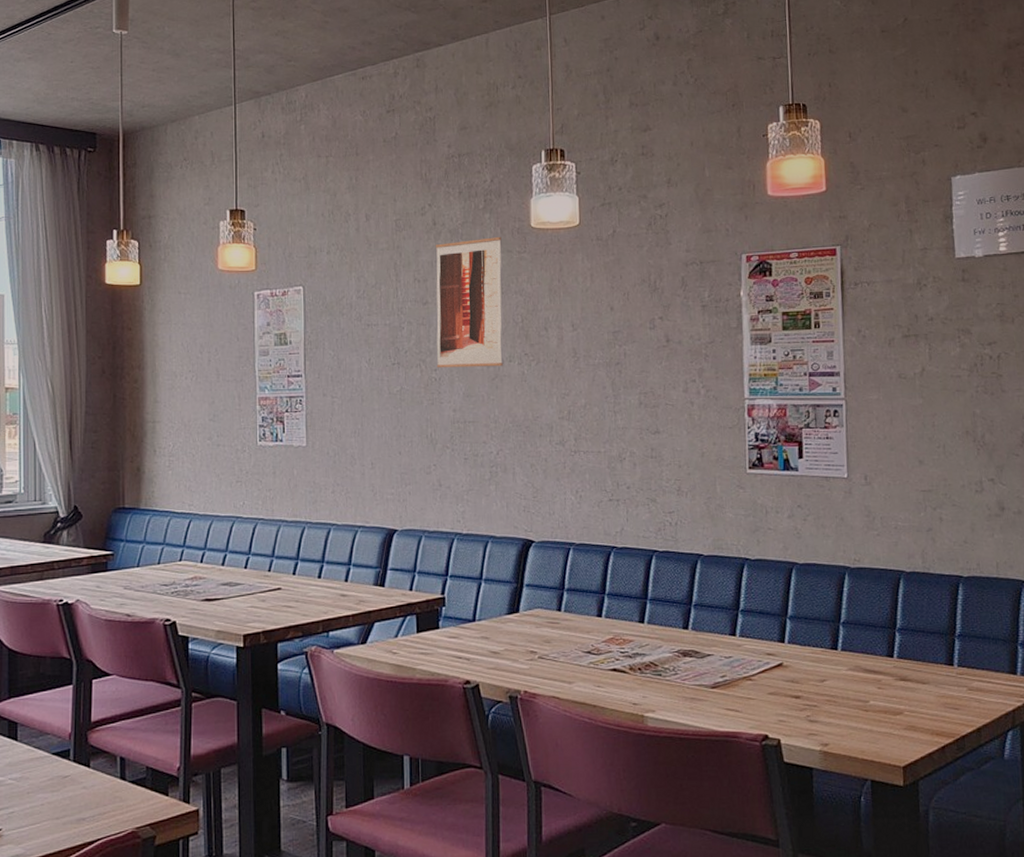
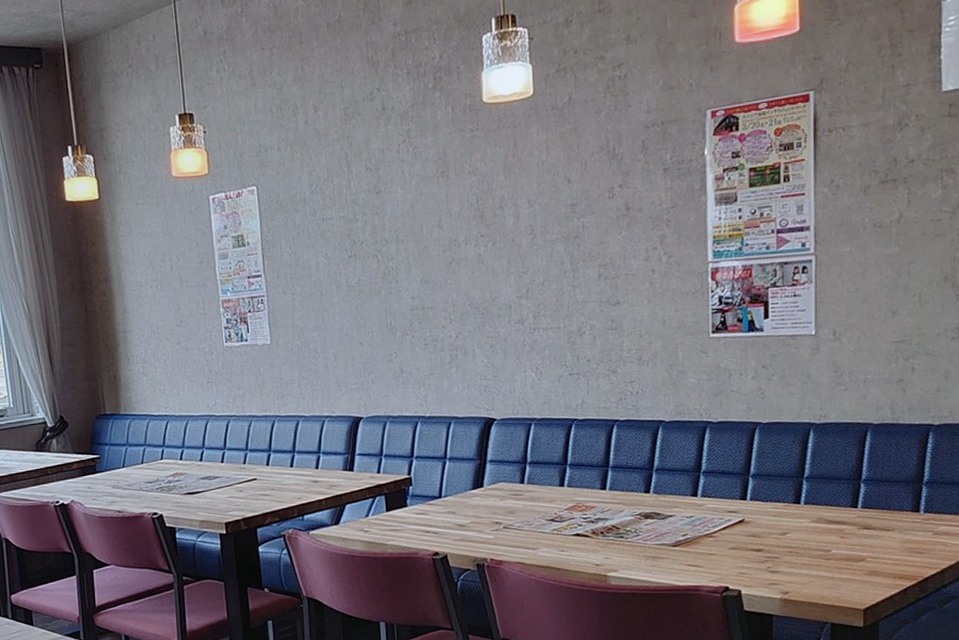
wall art: present [435,237,503,368] -> none [385,116,459,257]

